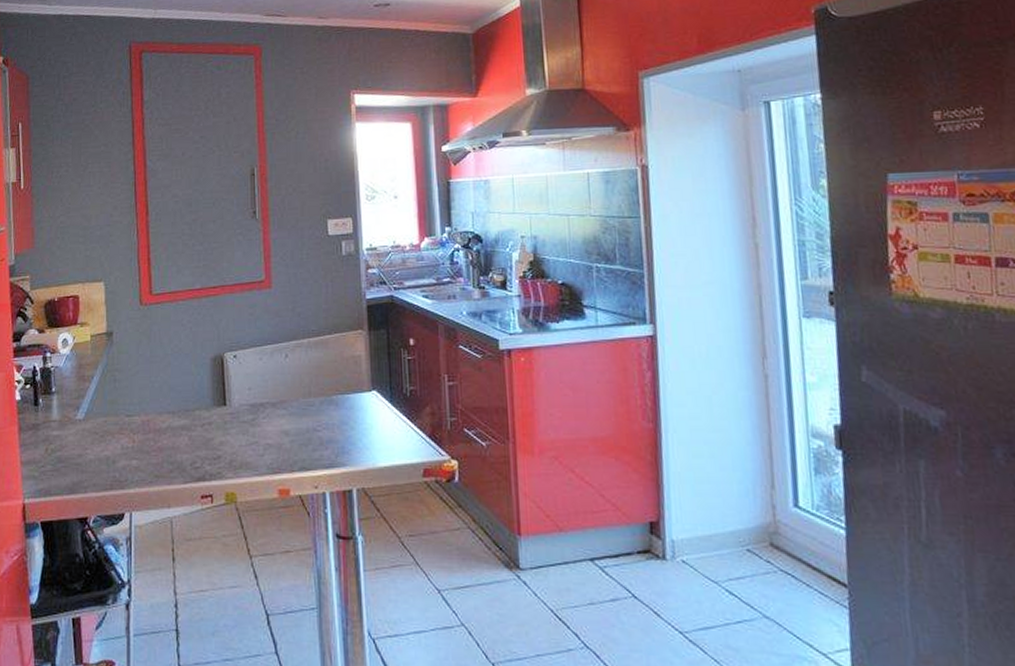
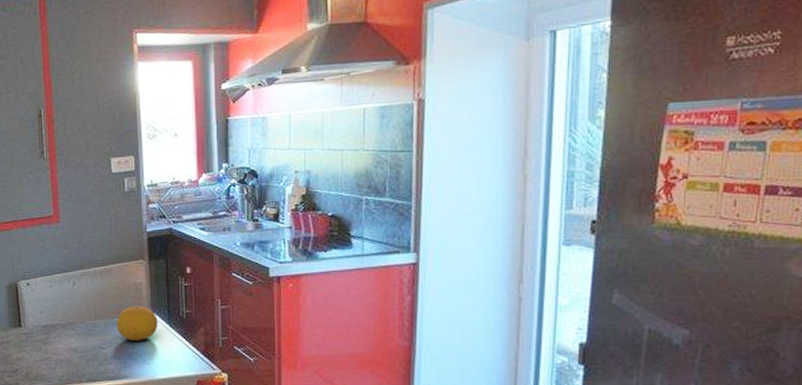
fruit: none [333,381,379,423] -> present [116,305,158,341]

